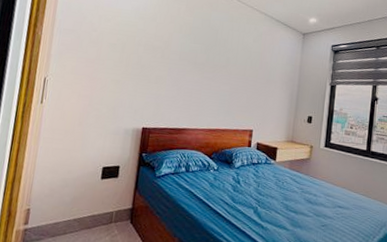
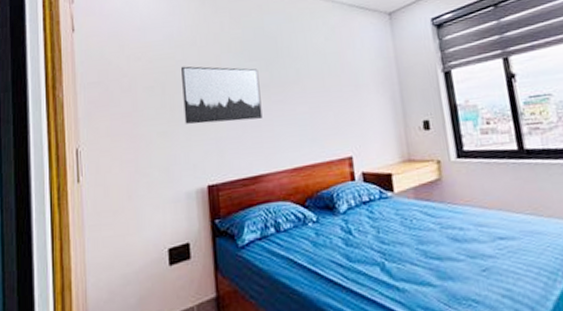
wall art: none [135,34,199,88] -> present [181,66,263,124]

